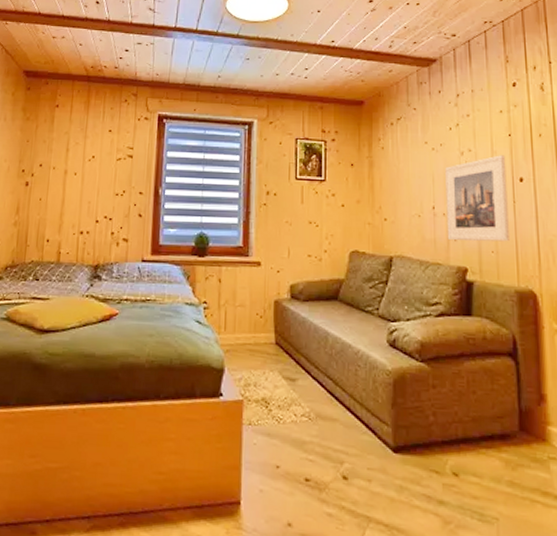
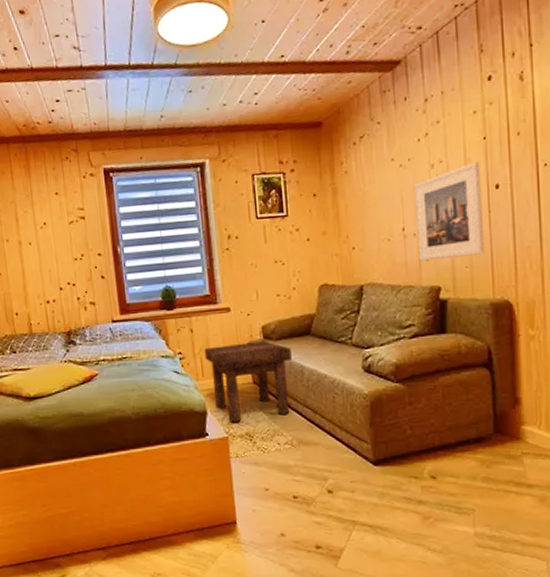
stool: none [229,300,317,385] -> present [204,341,292,423]

